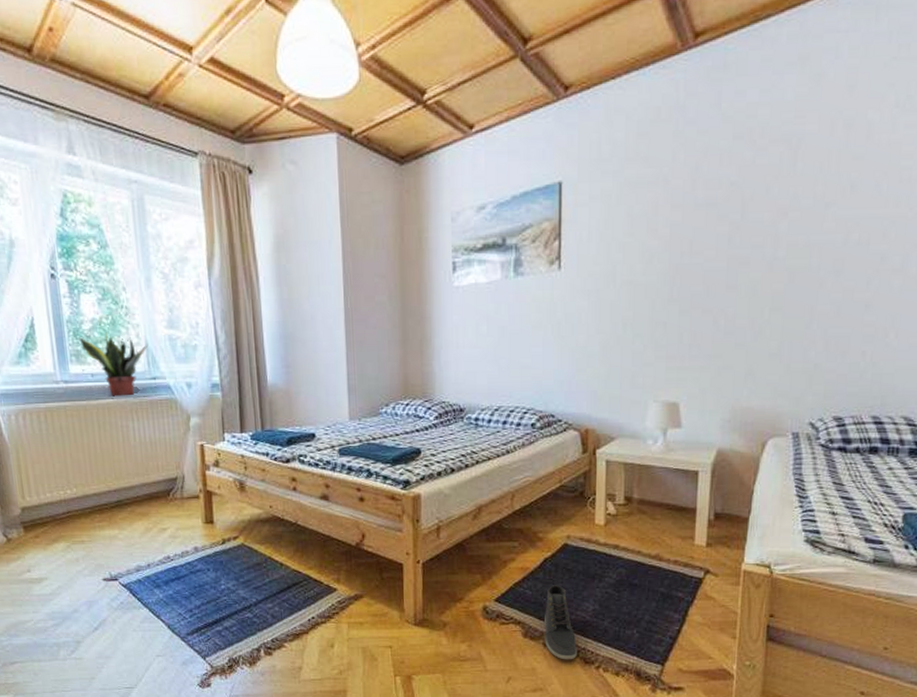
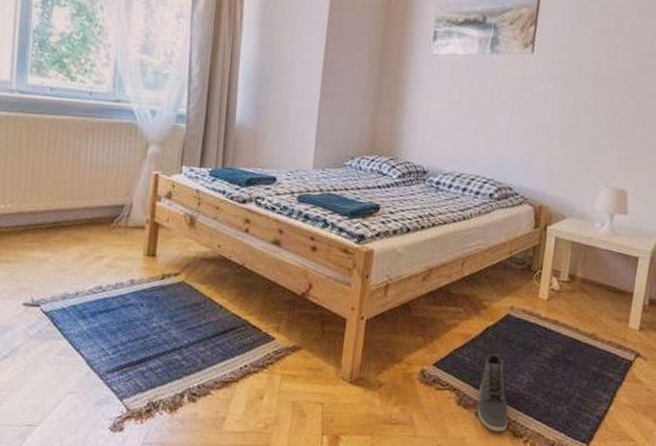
potted plant: present [79,332,149,397] -> none [43,48,118,116]

